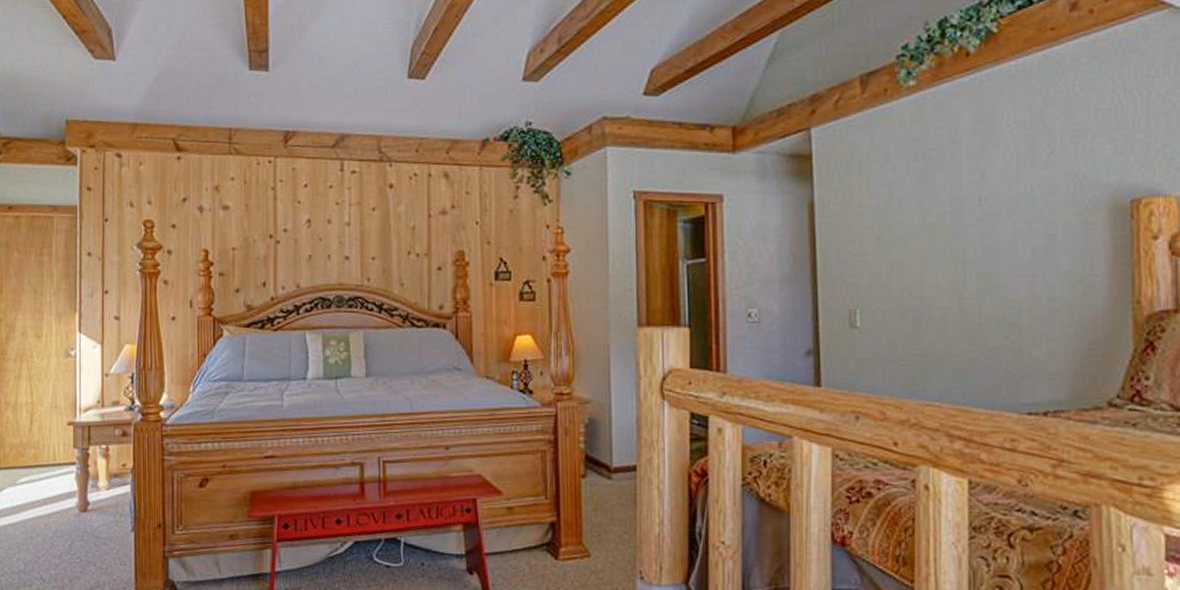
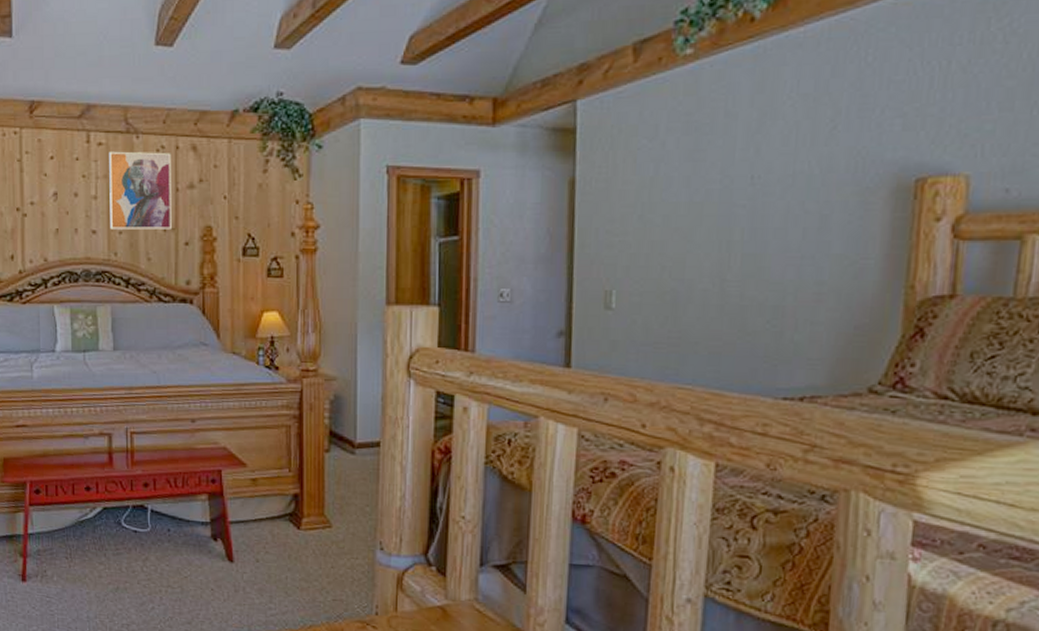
wall art: none [362,179,424,256] -> present [109,151,171,230]

